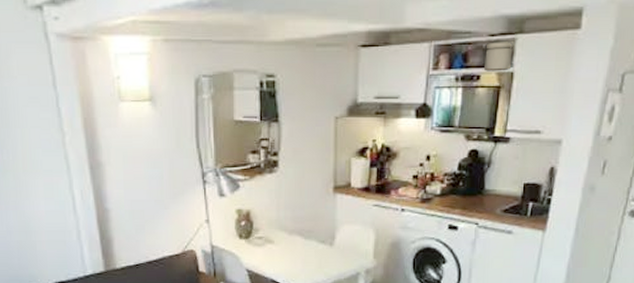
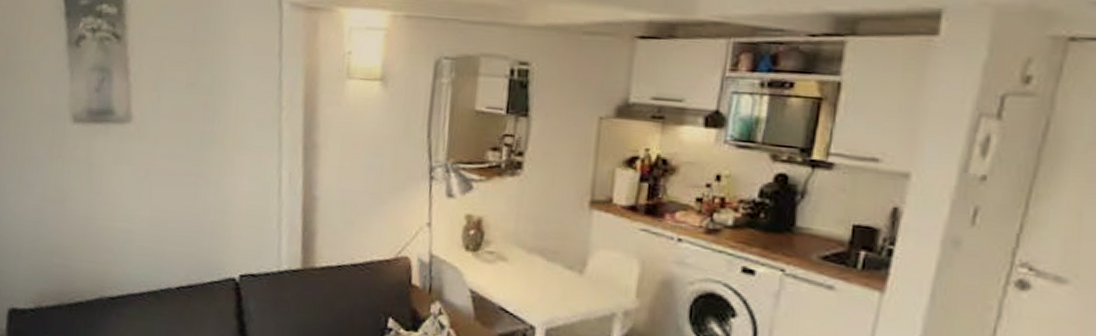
jar: present [484,42,513,71] -> none [800,43,842,80]

